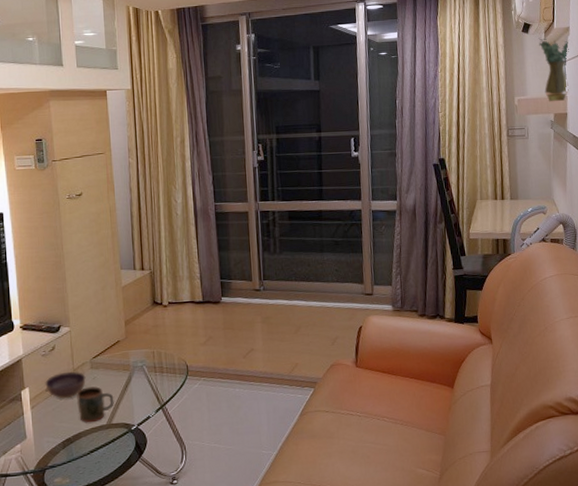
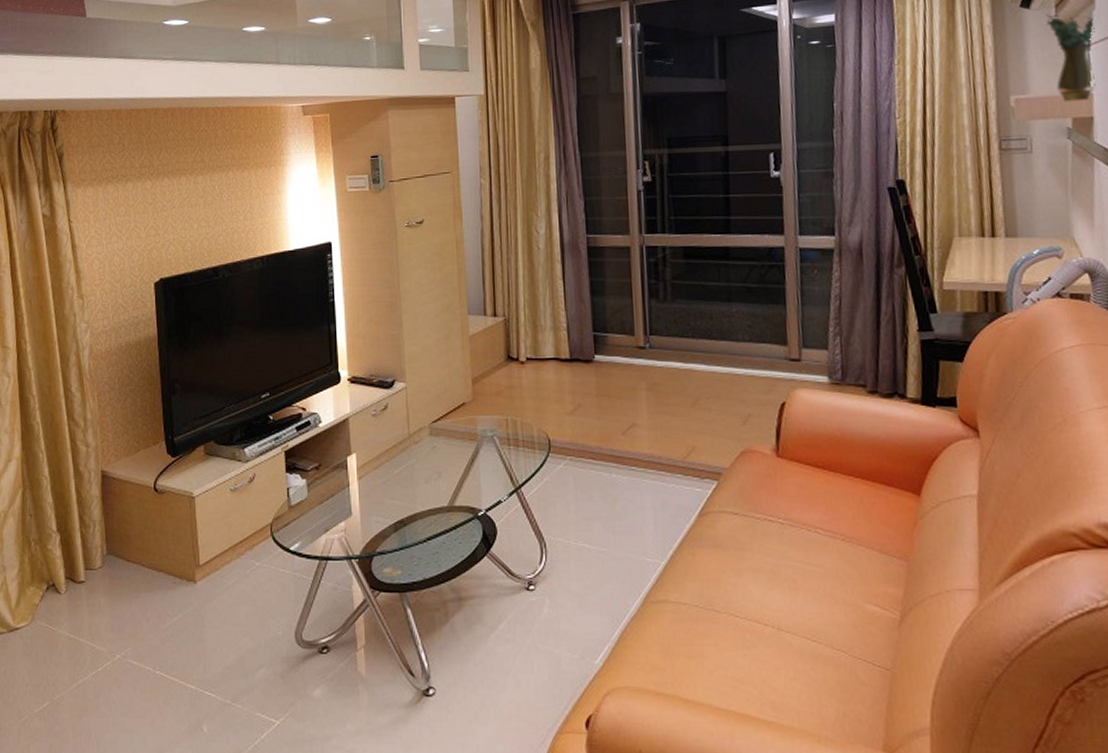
bowl: present [45,371,86,399] -> none [375,437,424,471]
mug: present [77,386,114,422] -> none [412,458,458,501]

